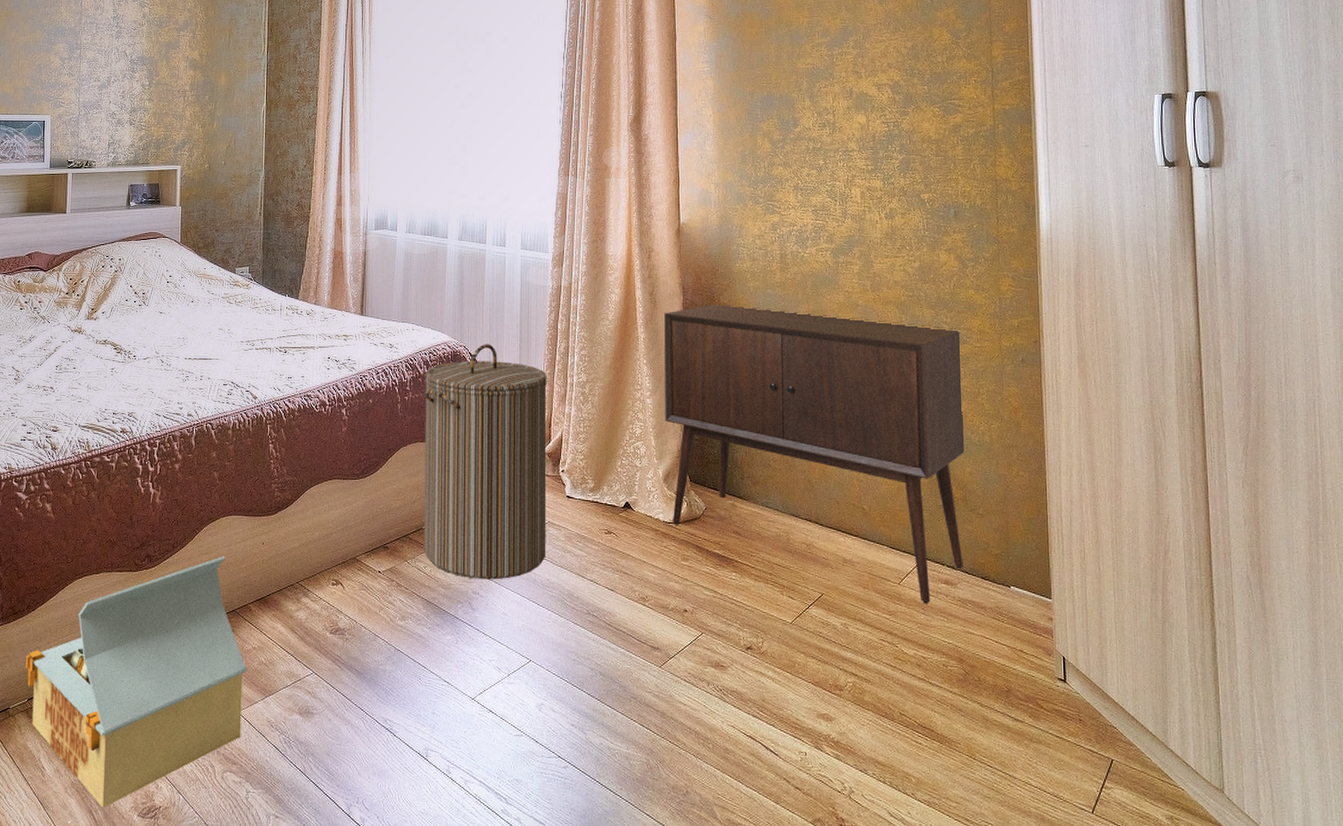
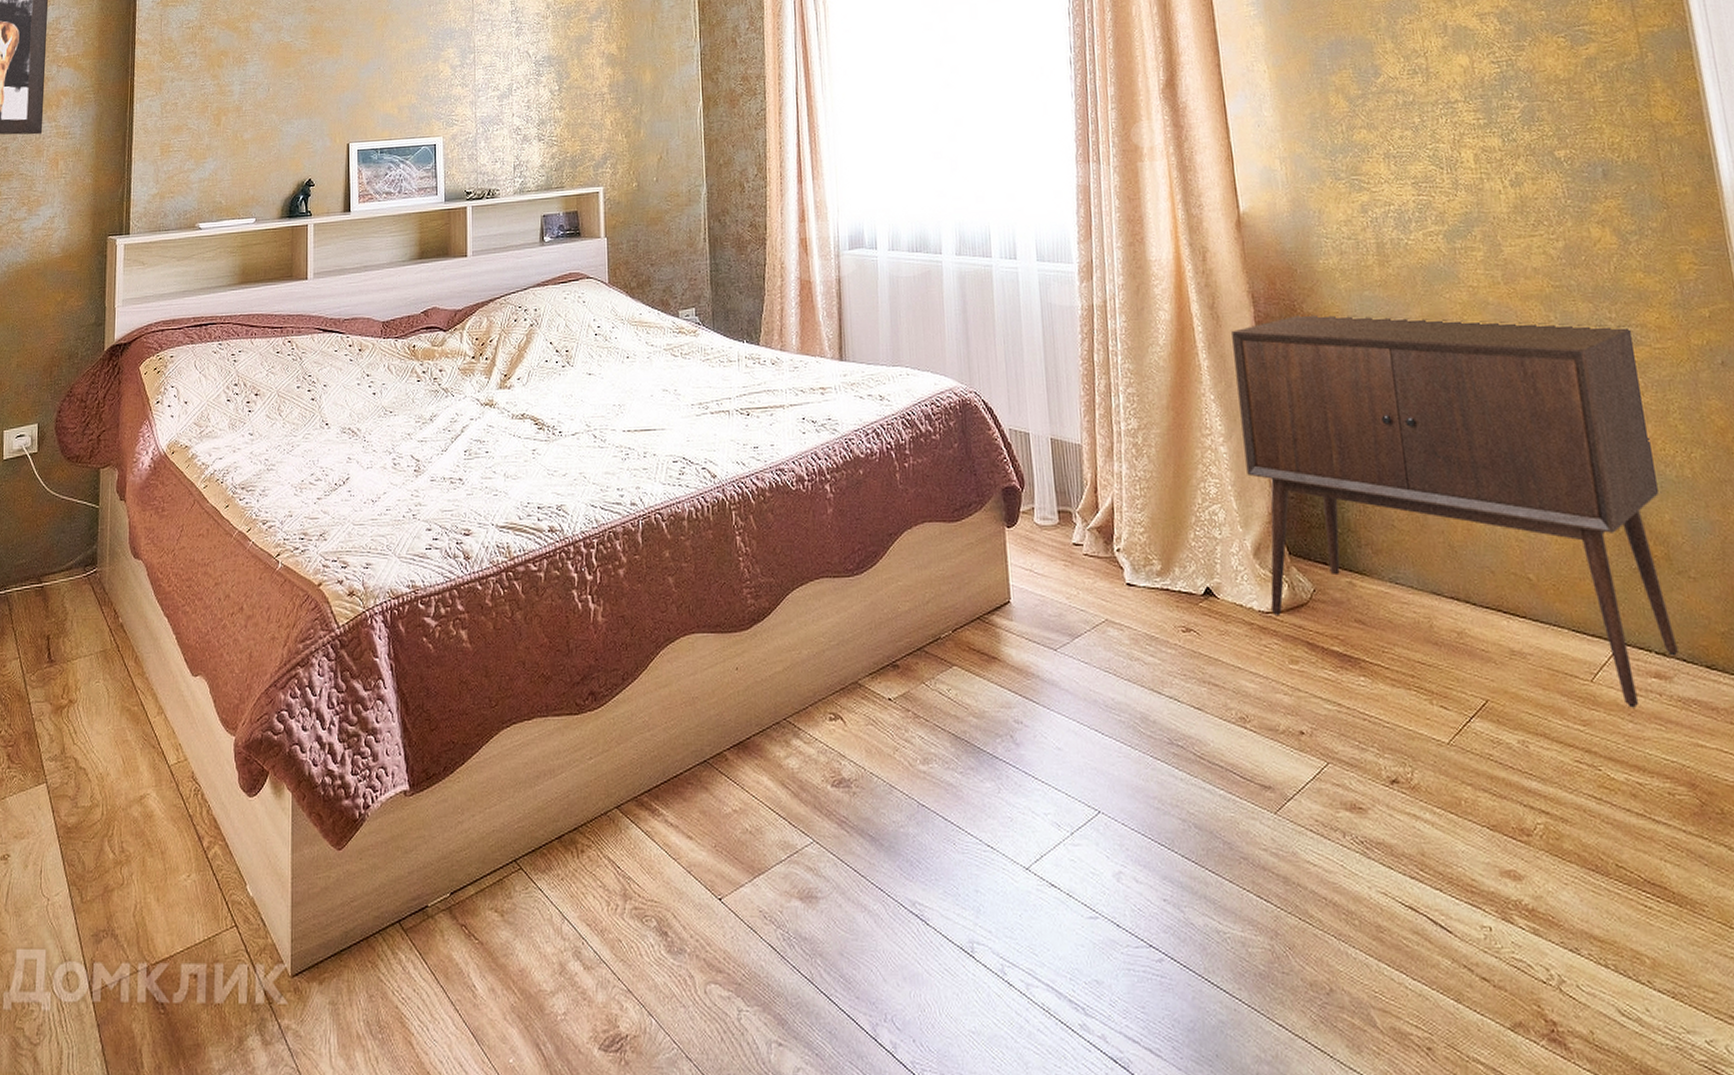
cardboard box: present [26,556,248,808] -> none [446,688,728,1040]
laundry hamper: present [423,344,547,580] -> none [927,387,1107,703]

